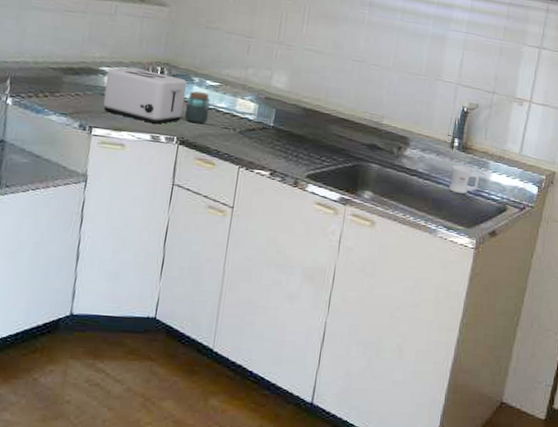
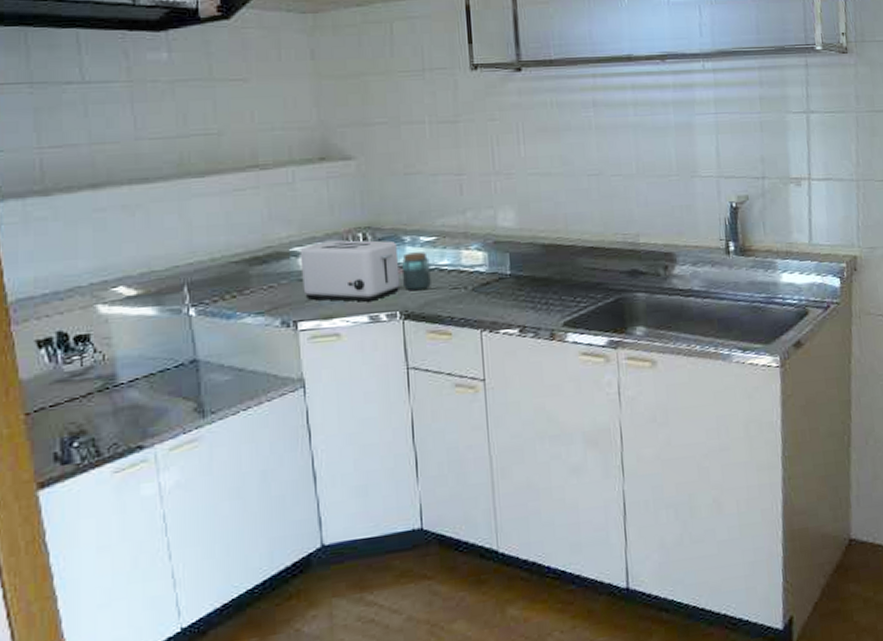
mug: present [448,164,479,194] -> none [732,272,769,306]

